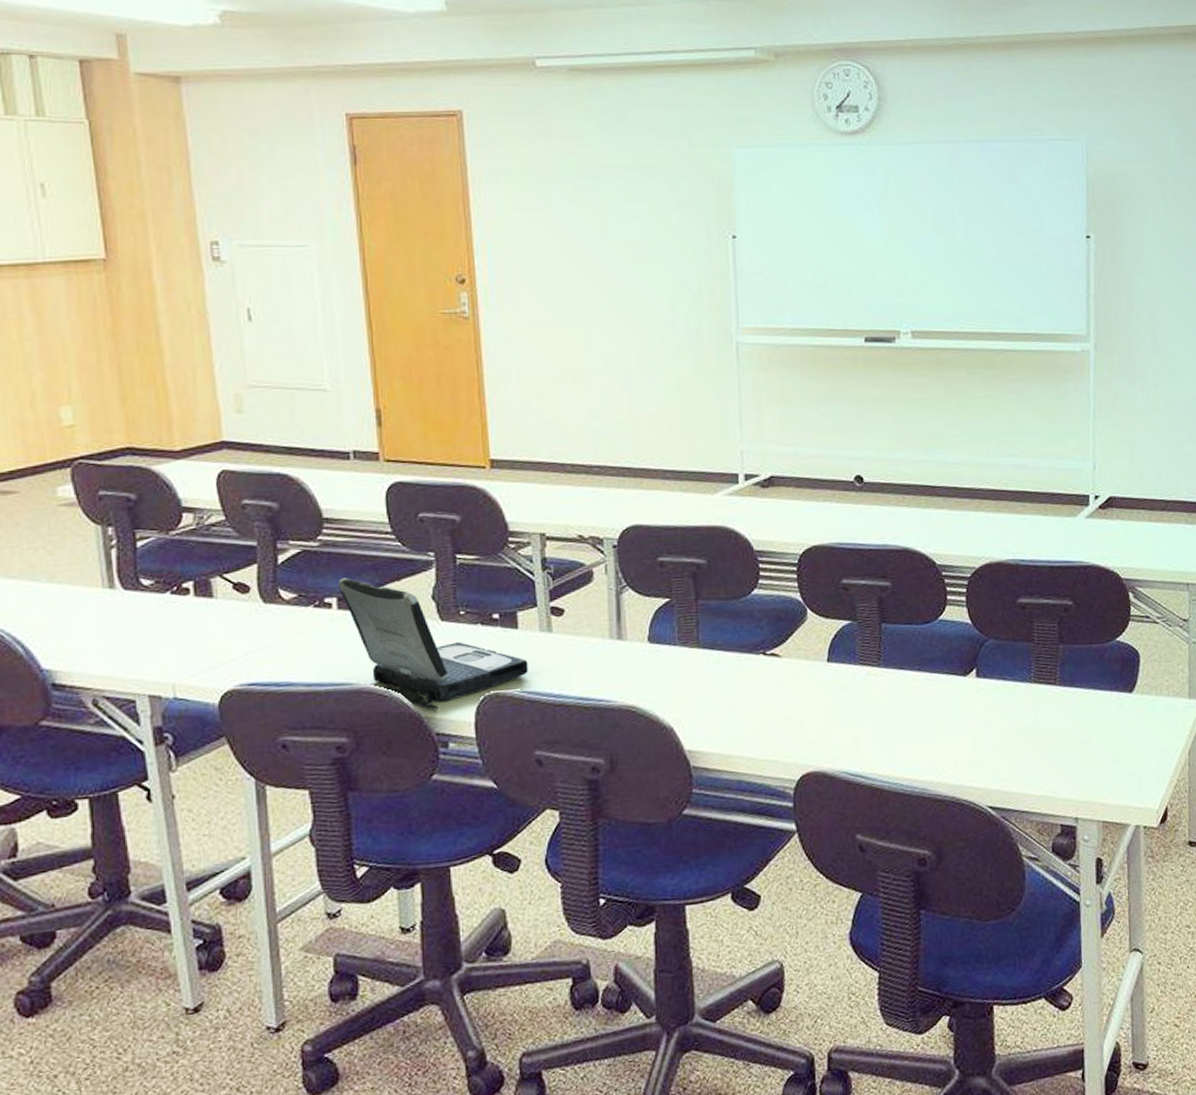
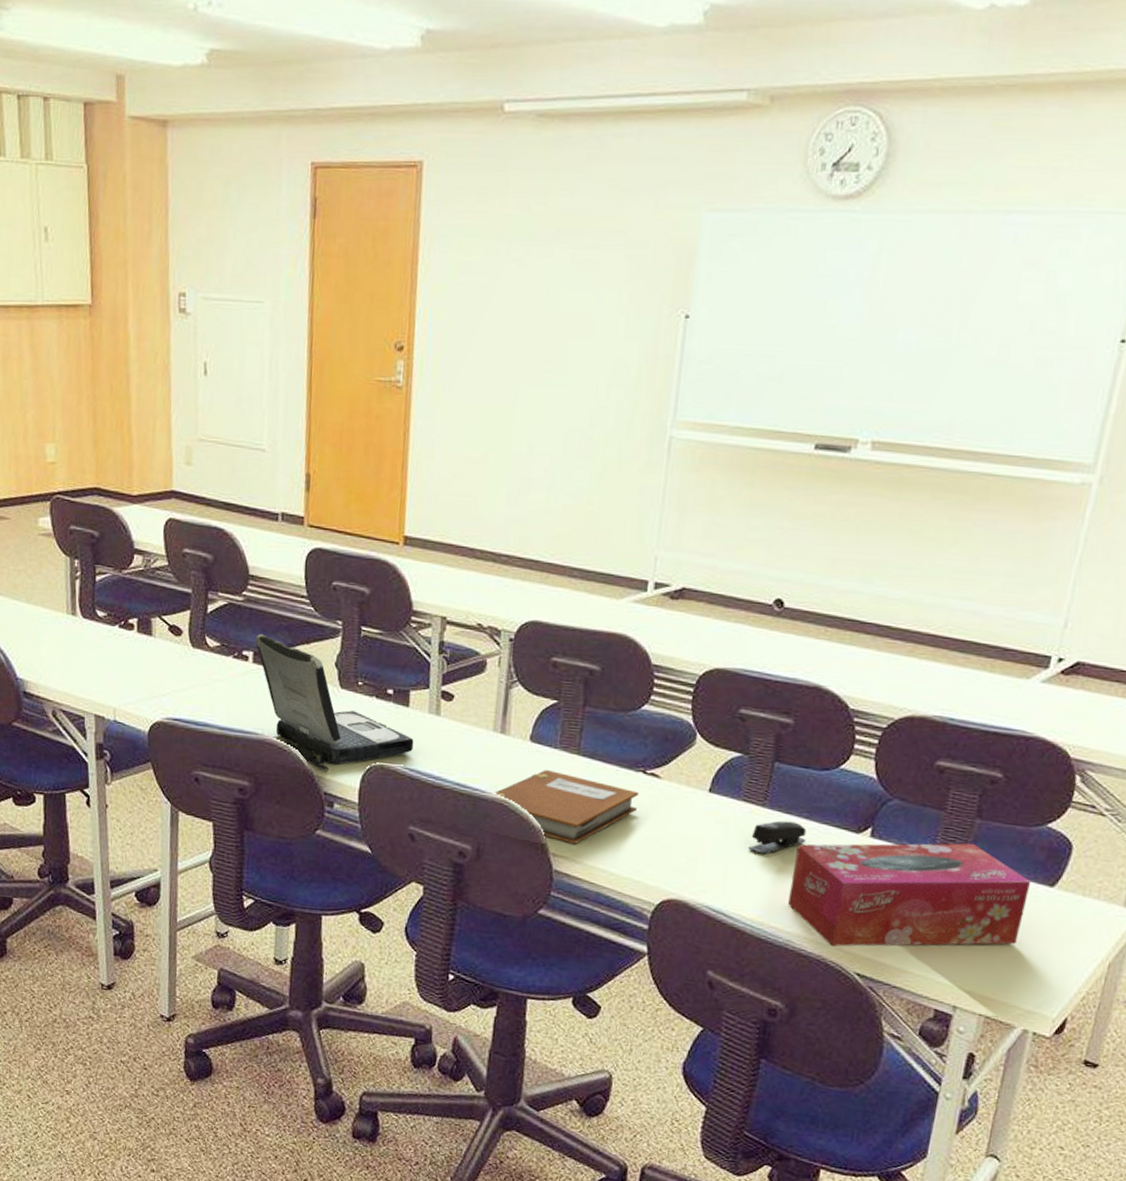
notebook: none [620,667,764,737] -> present [495,770,639,844]
stapler: none [872,675,921,712] -> present [748,820,807,855]
tissue box: none [915,666,1115,785] -> present [788,843,1030,947]

